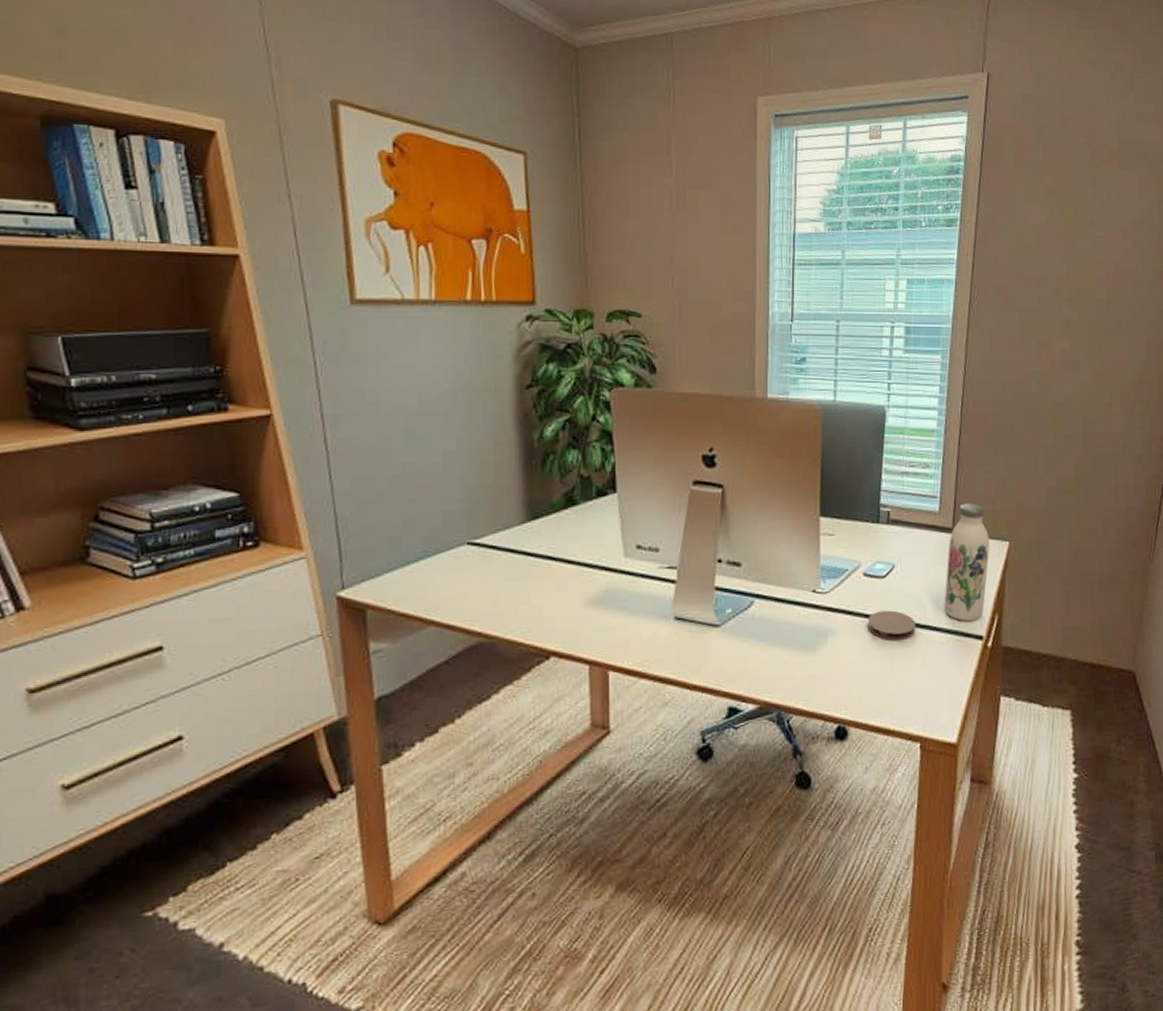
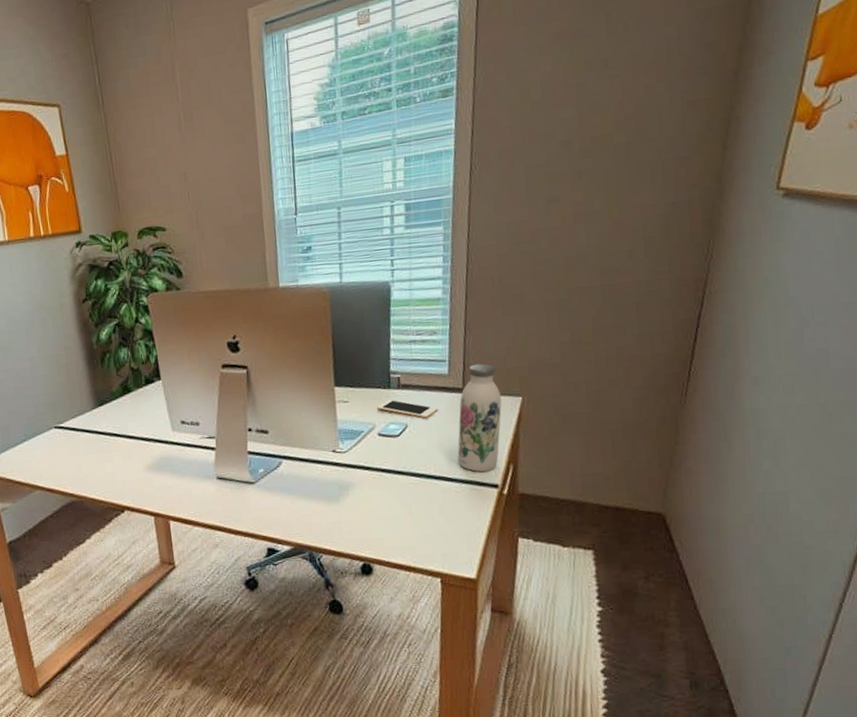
cell phone: none [864,535,926,559] -> present [377,399,438,418]
coaster: present [867,610,916,640] -> none [384,464,431,491]

